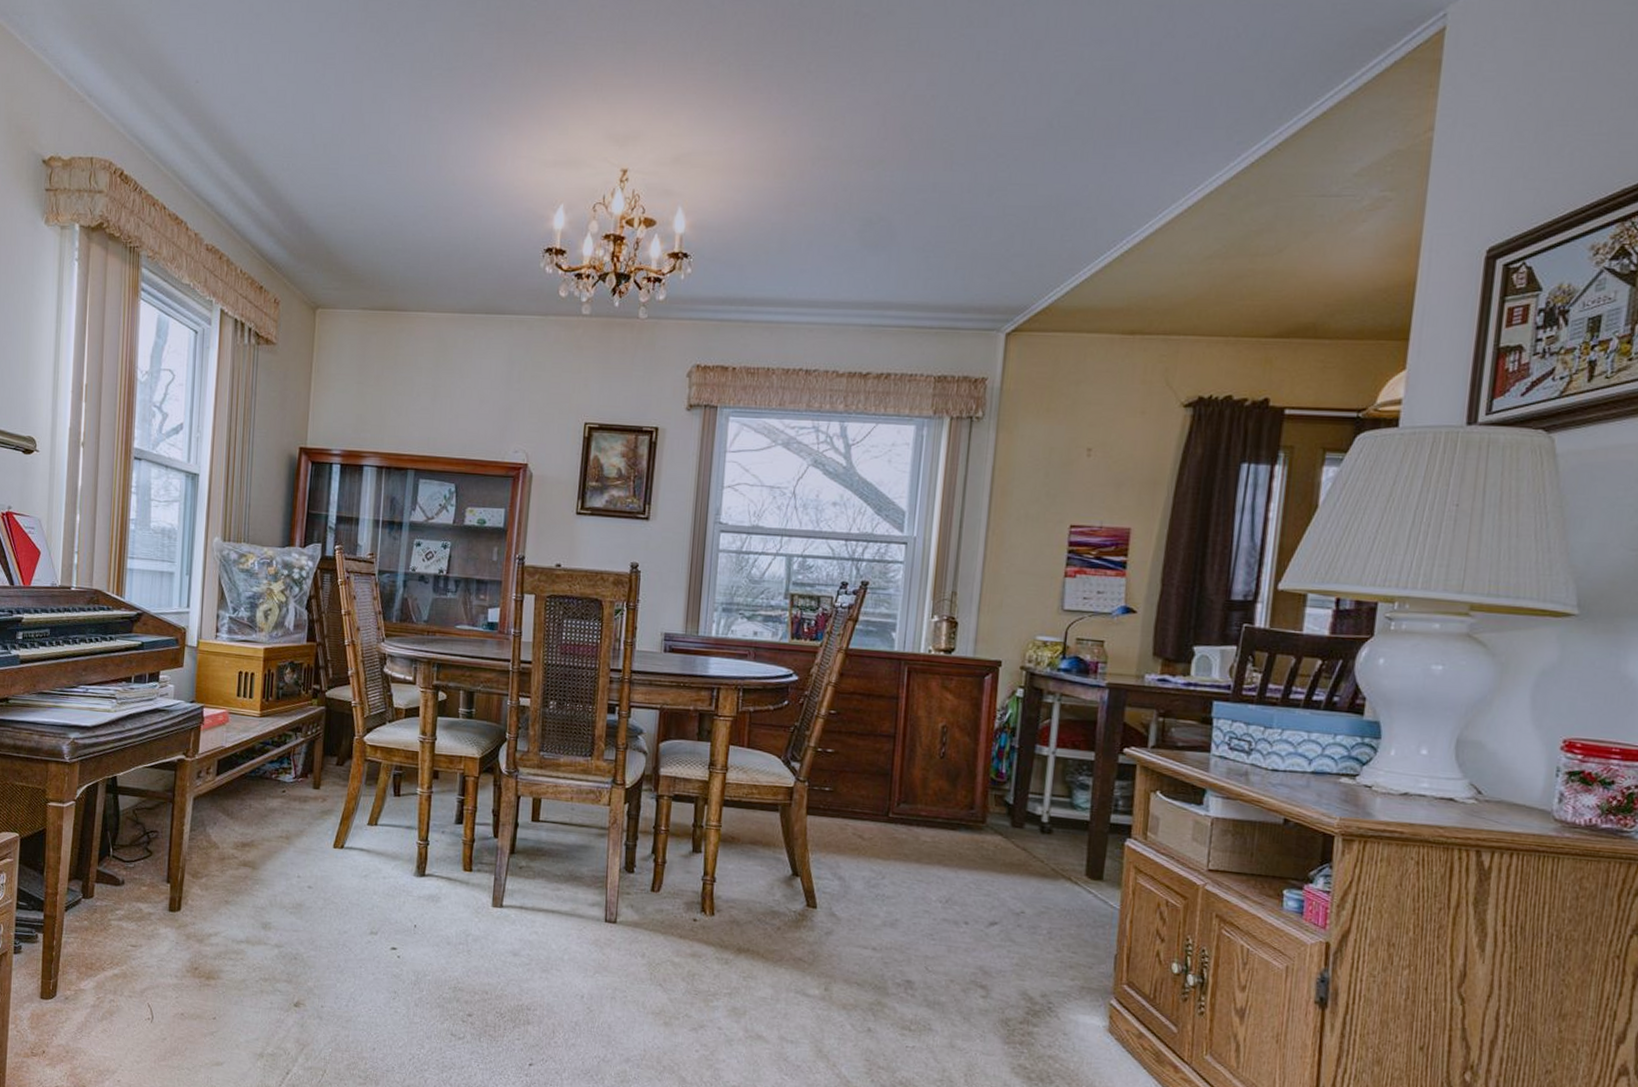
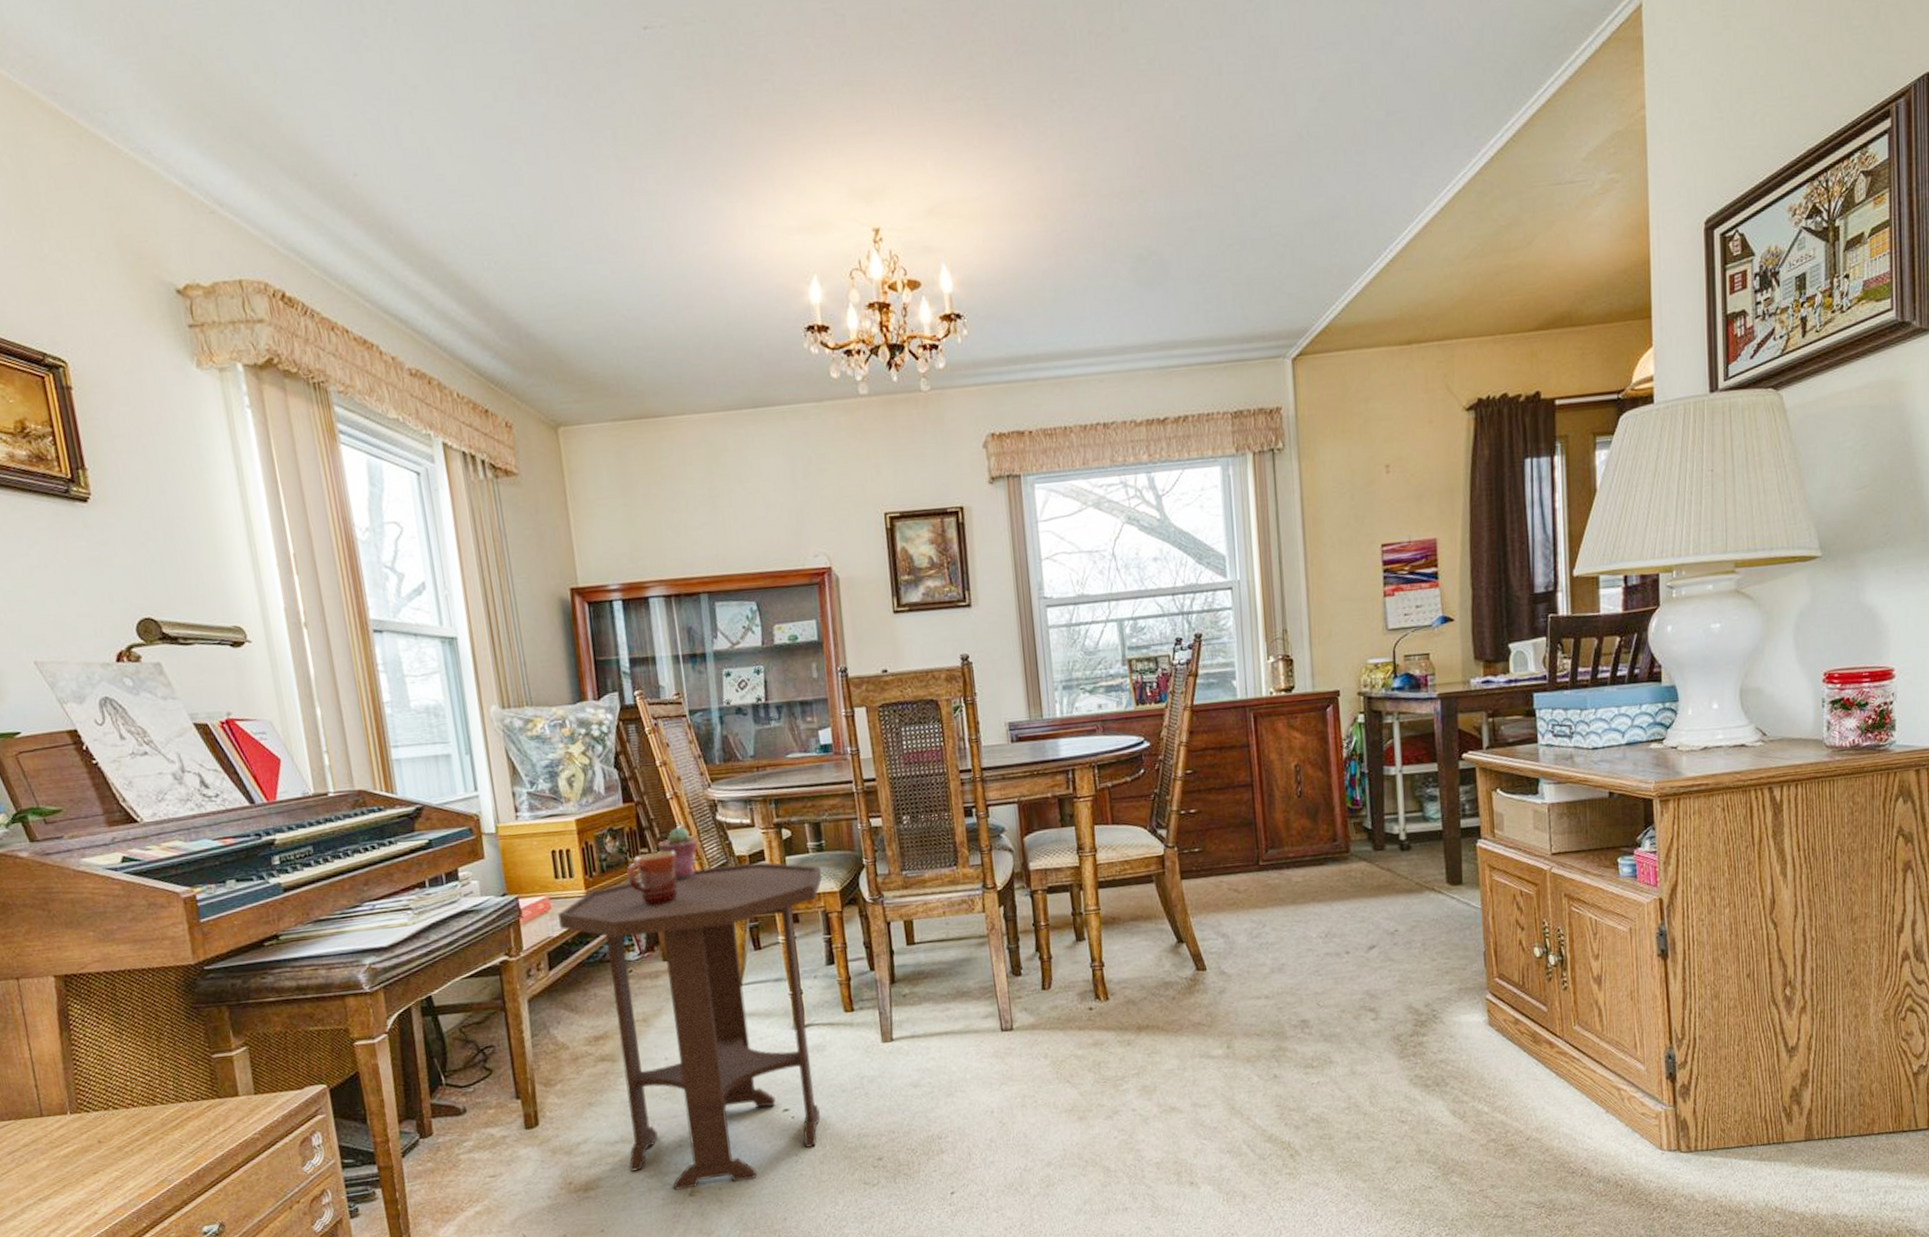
side table: none [233,712,468,1006] -> present [558,862,822,1191]
mug: none [298,689,343,738] -> present [627,851,678,905]
potted succulent: none [329,671,364,718] -> present [657,826,698,878]

